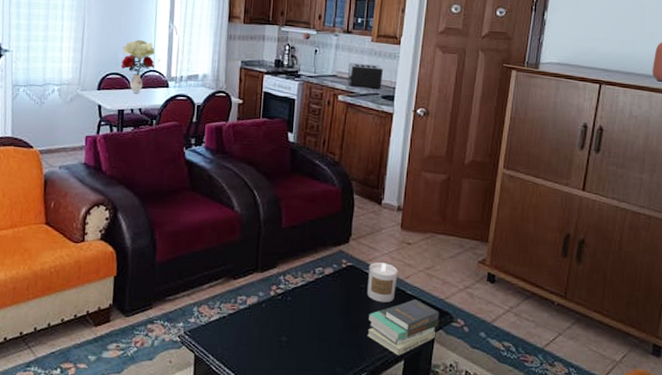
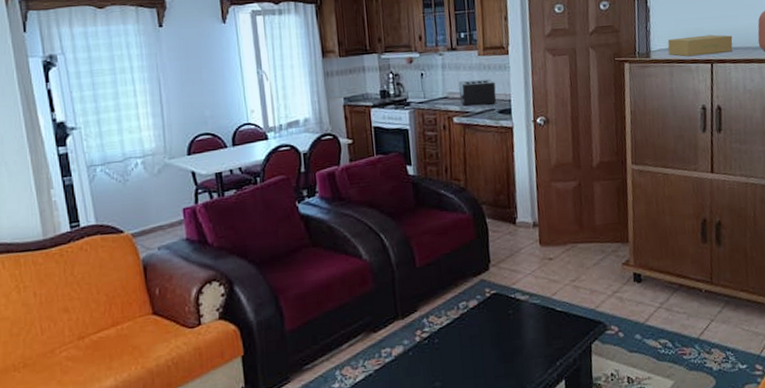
flower bouquet: present [120,39,156,94] -> none [208,92,248,153]
candle: present [366,262,398,303] -> none [513,283,545,326]
books: present [367,299,439,356] -> none [522,314,594,377]
box: none [557,54,626,76] -> present [668,34,733,57]

